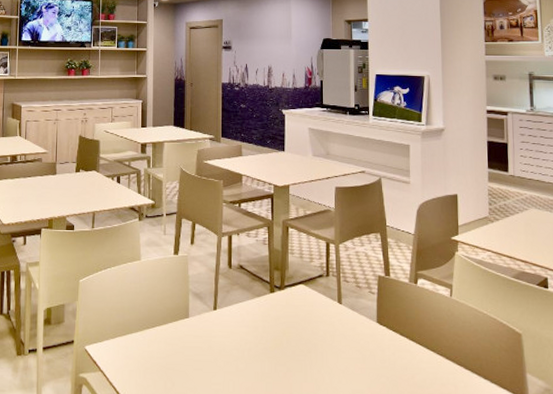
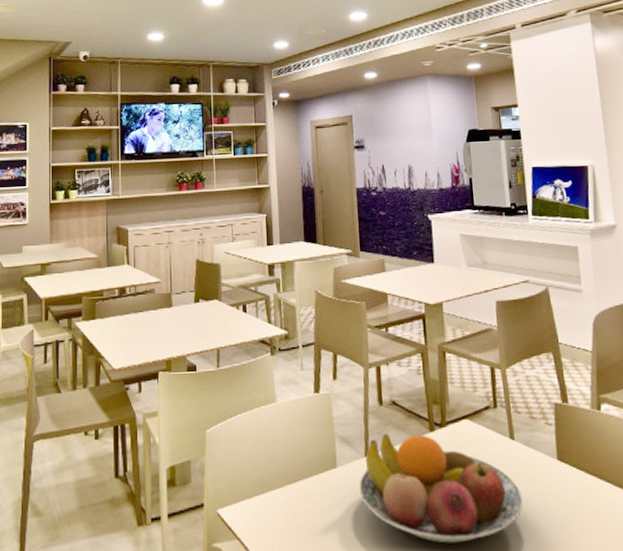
fruit bowl: none [207,292,344,386] -> present [359,433,523,543]

